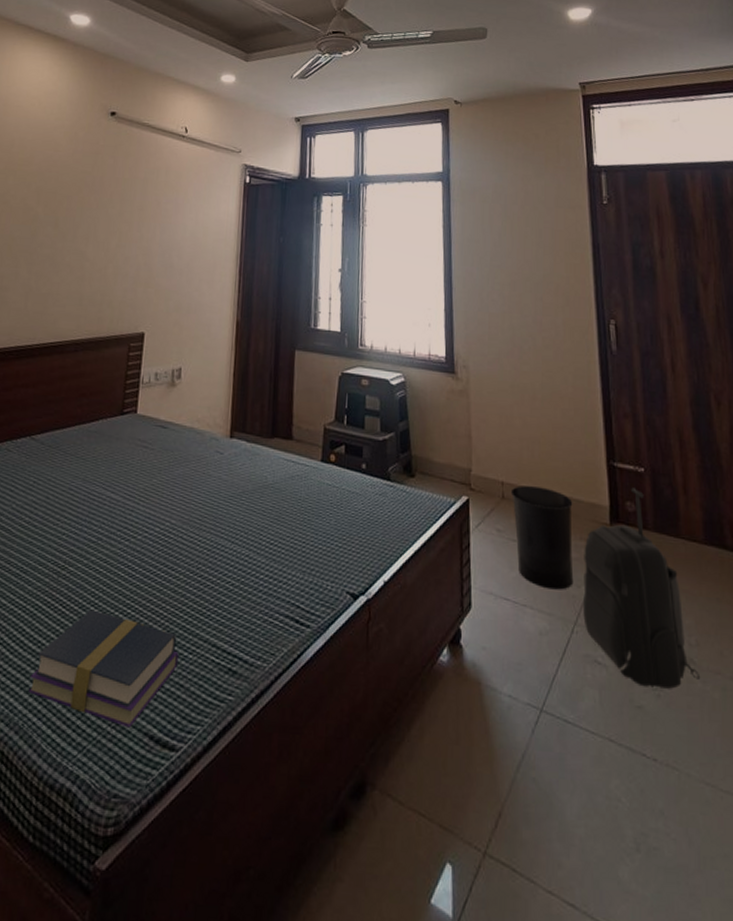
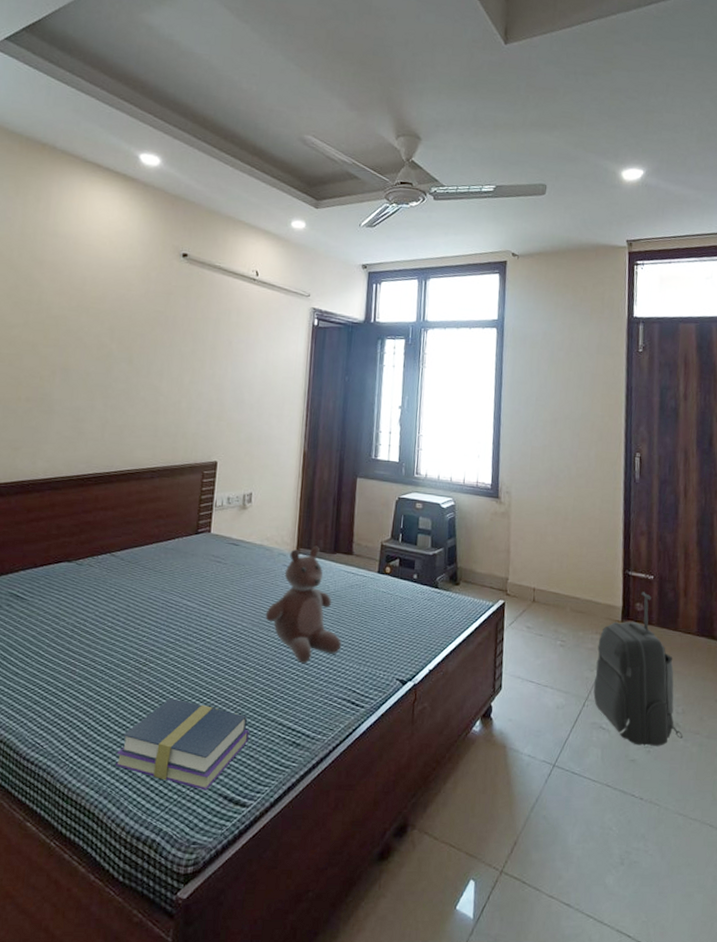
teddy bear: none [196,429,283,571] -> present [265,545,342,664]
waste bin: present [510,485,574,590] -> none [540,591,592,673]

